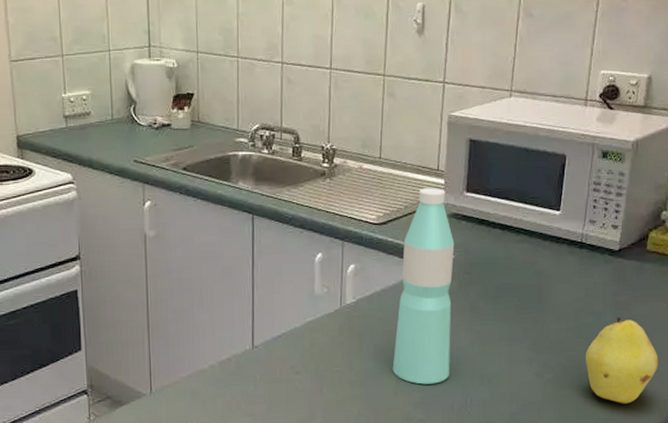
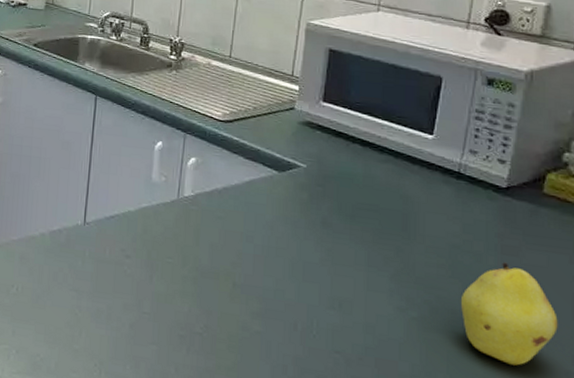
water bottle: present [392,188,455,384] -> none [229,92,307,297]

